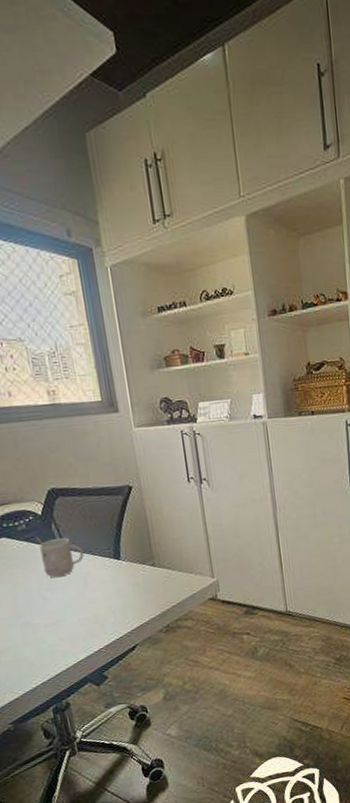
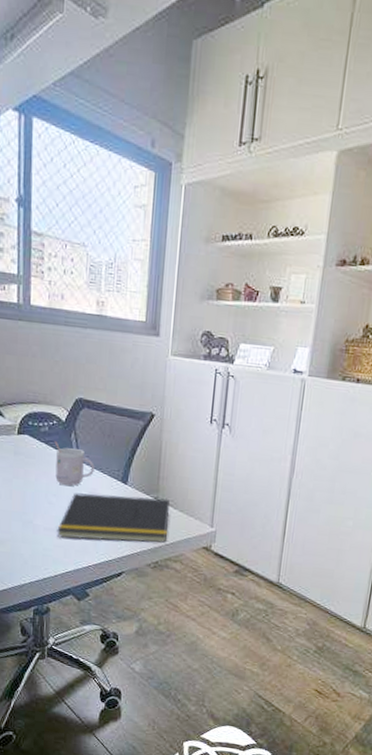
notepad: none [58,563,173,630] -> present [57,492,170,543]

